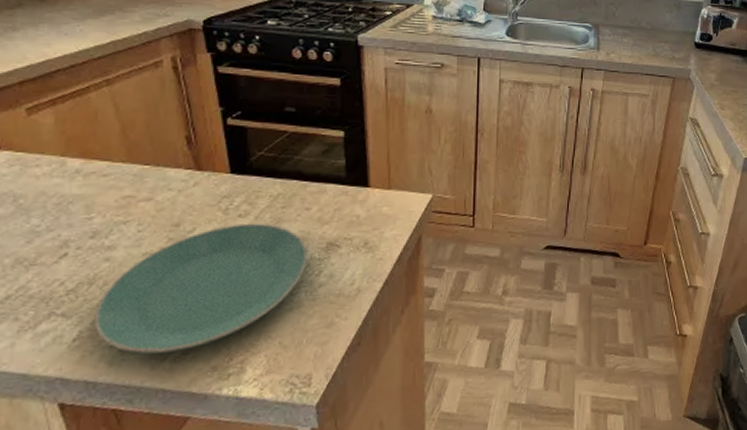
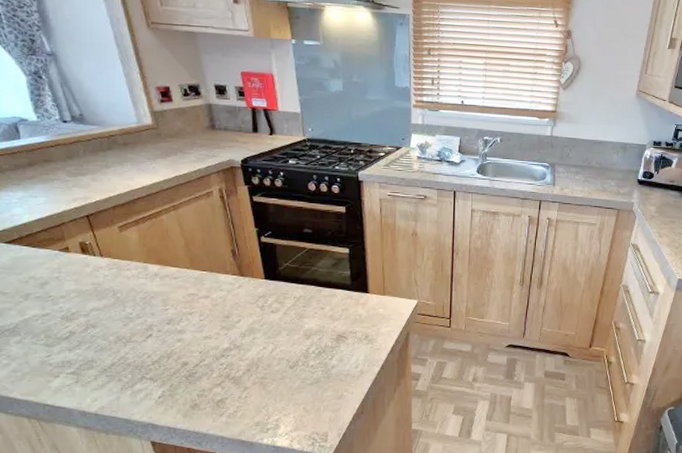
plate: present [94,223,308,355] -> none [172,317,323,411]

